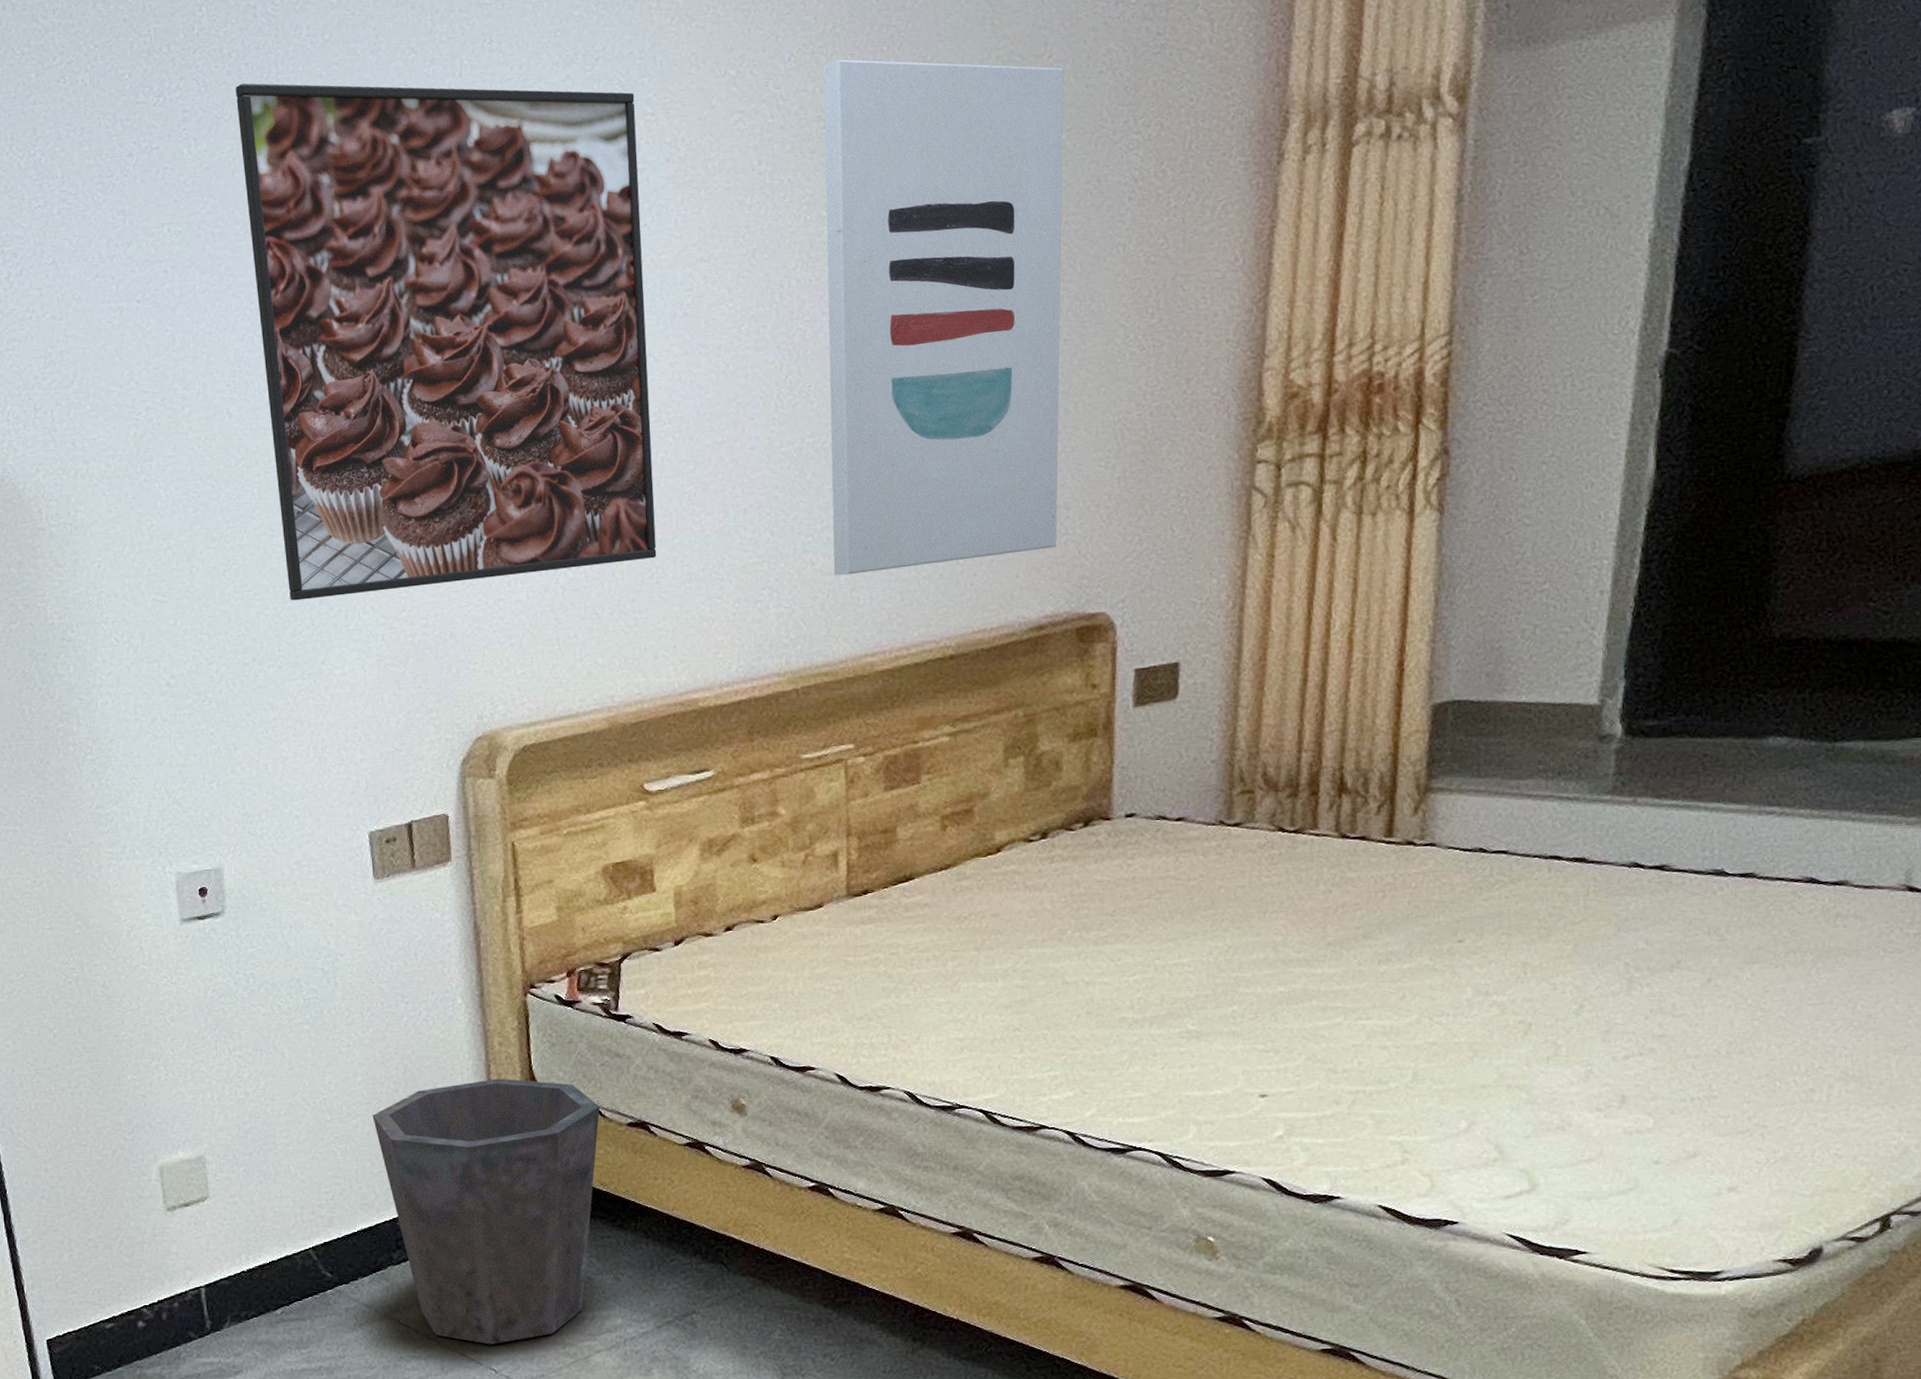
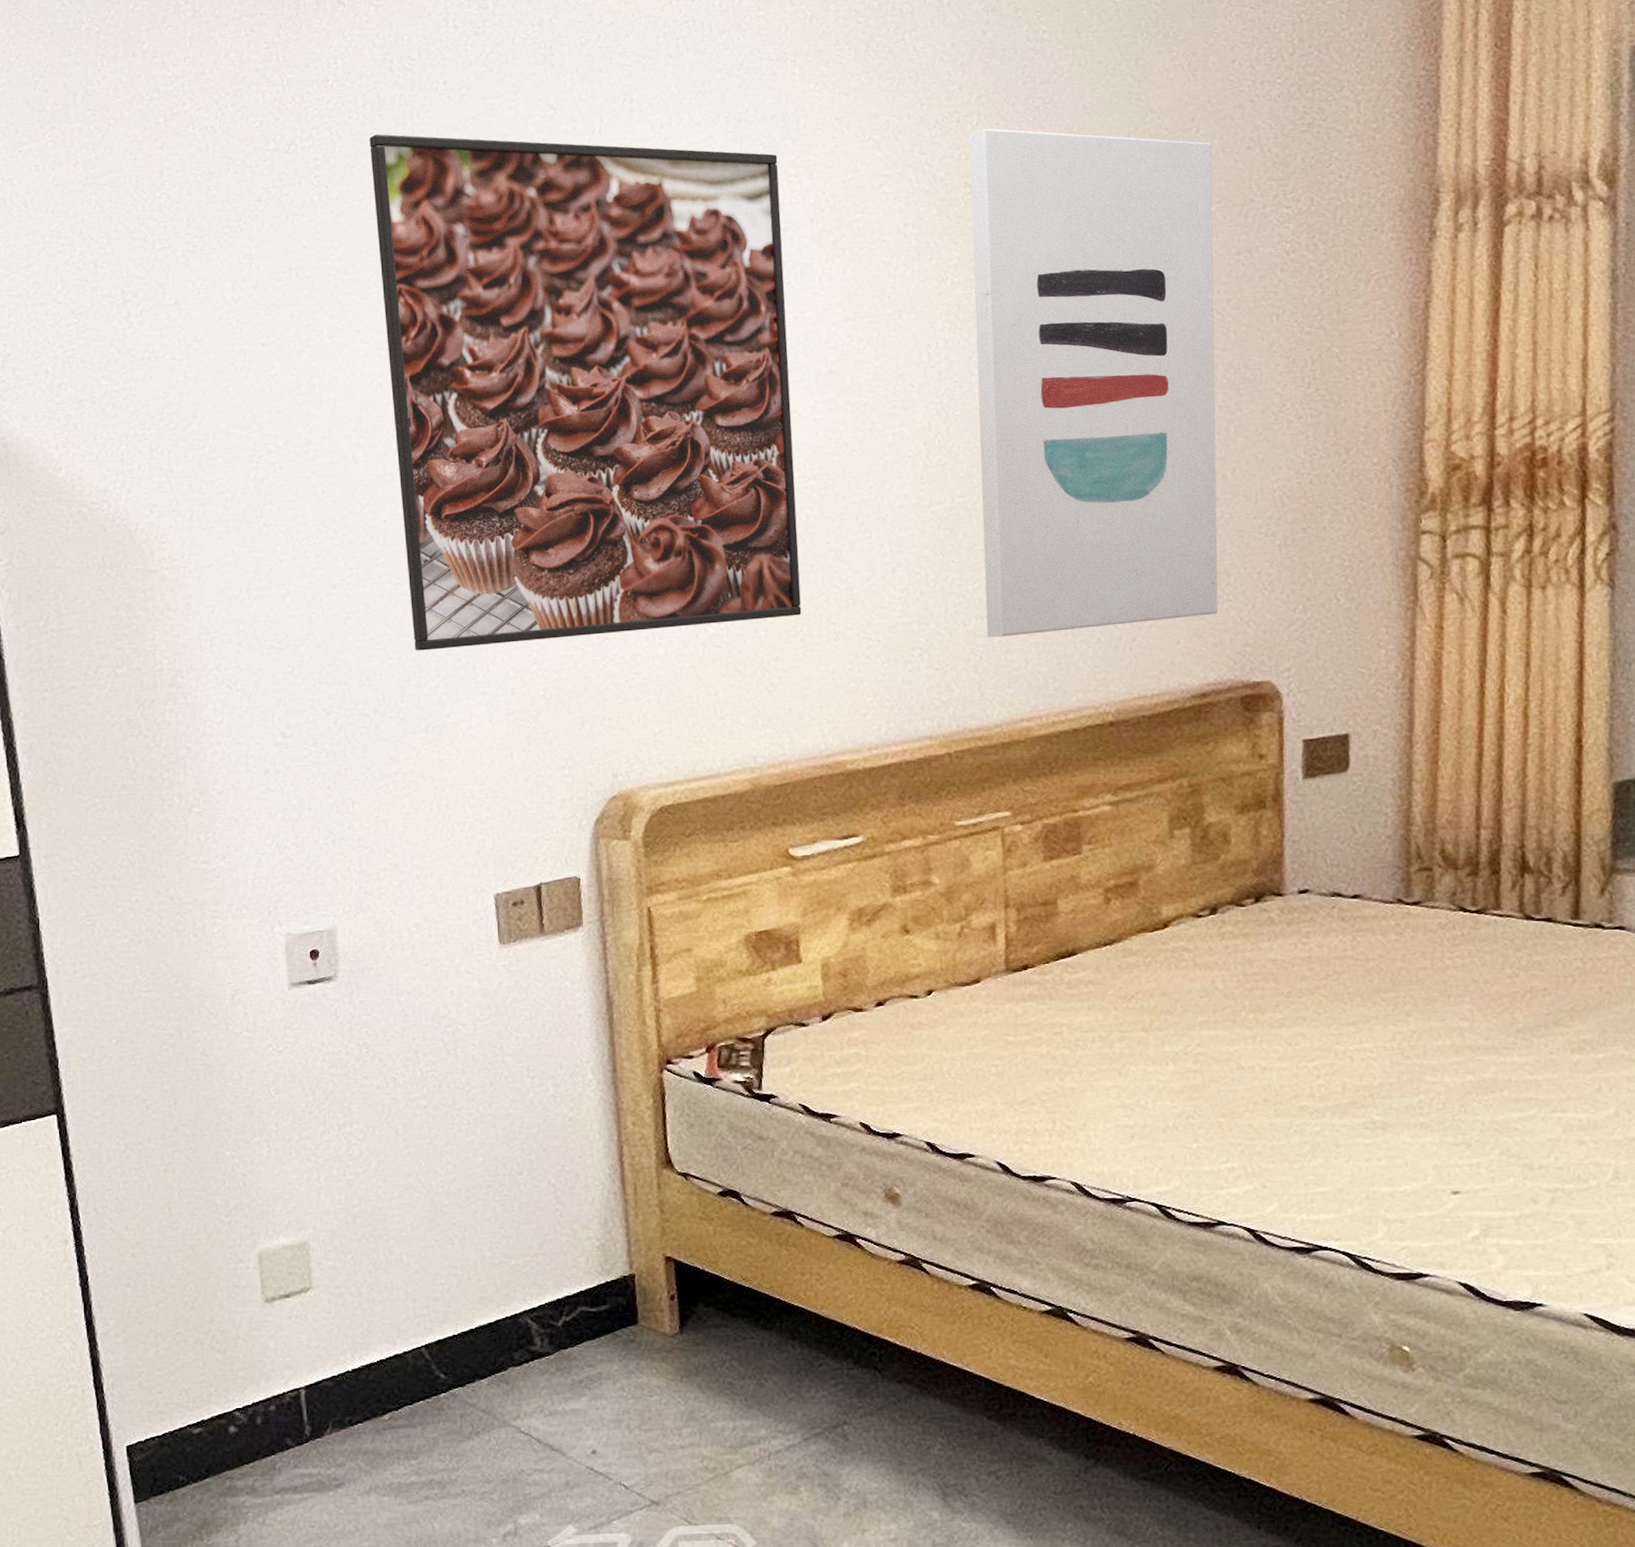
waste bin: present [372,1078,600,1345] -> none [494,1161,742,1457]

